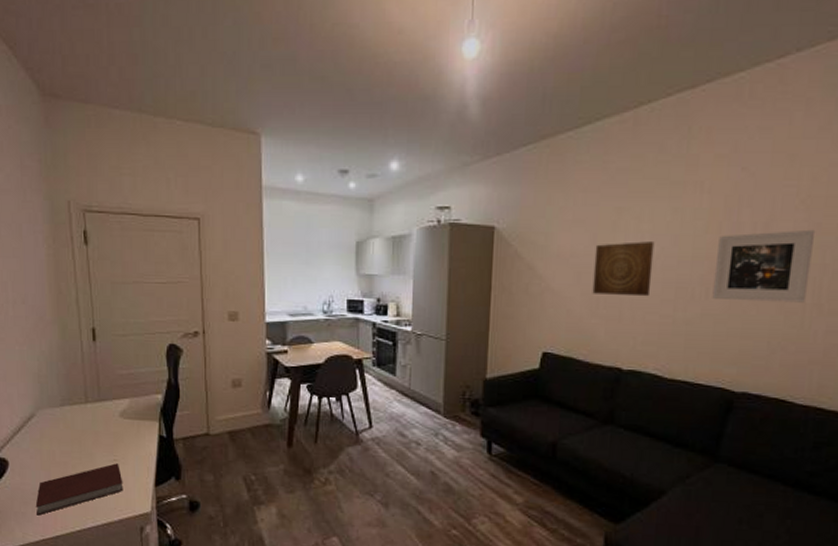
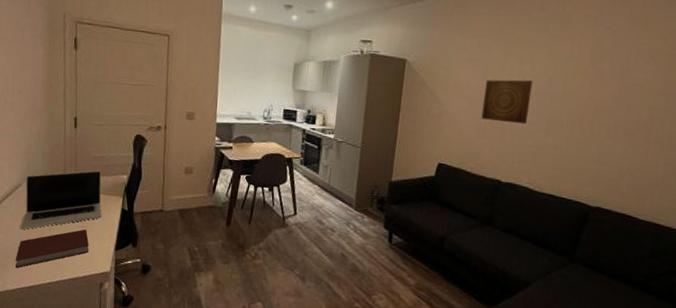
laptop: none [38,390,136,469] -> present [20,170,103,230]
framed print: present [712,229,816,303] -> none [576,79,662,138]

